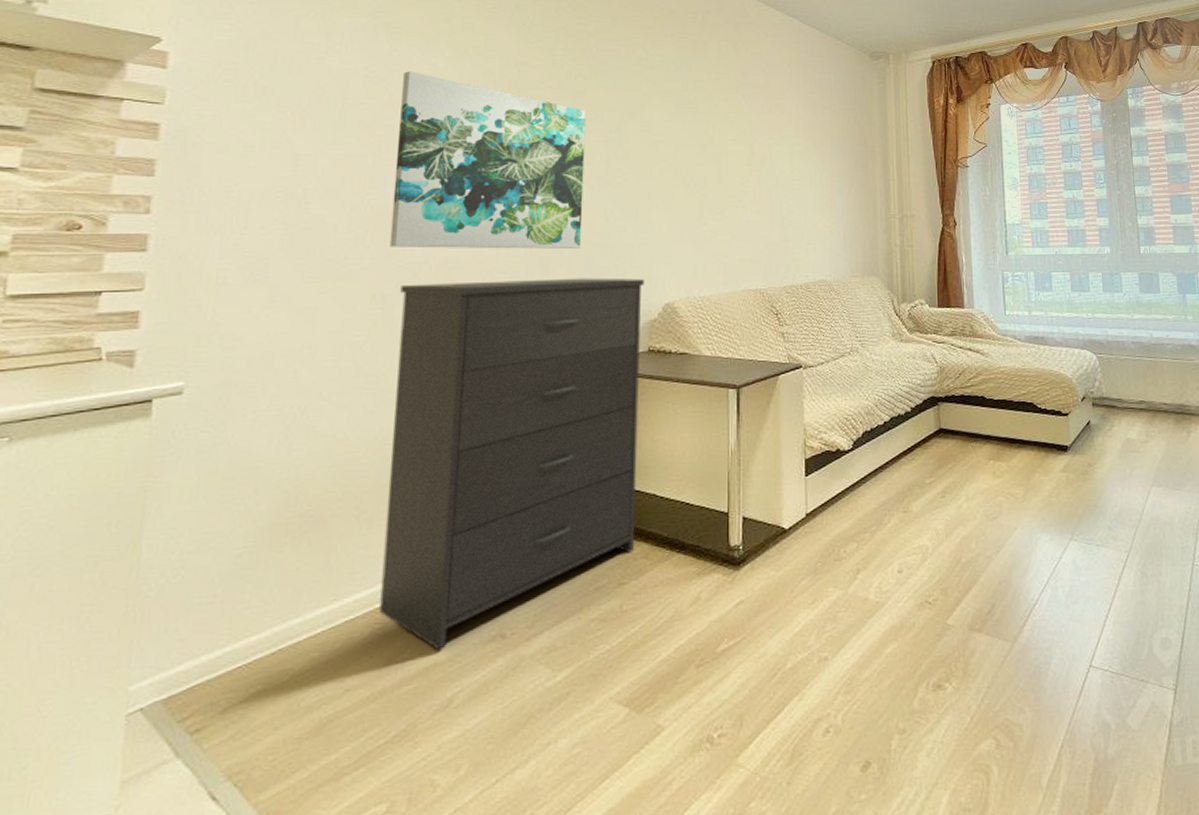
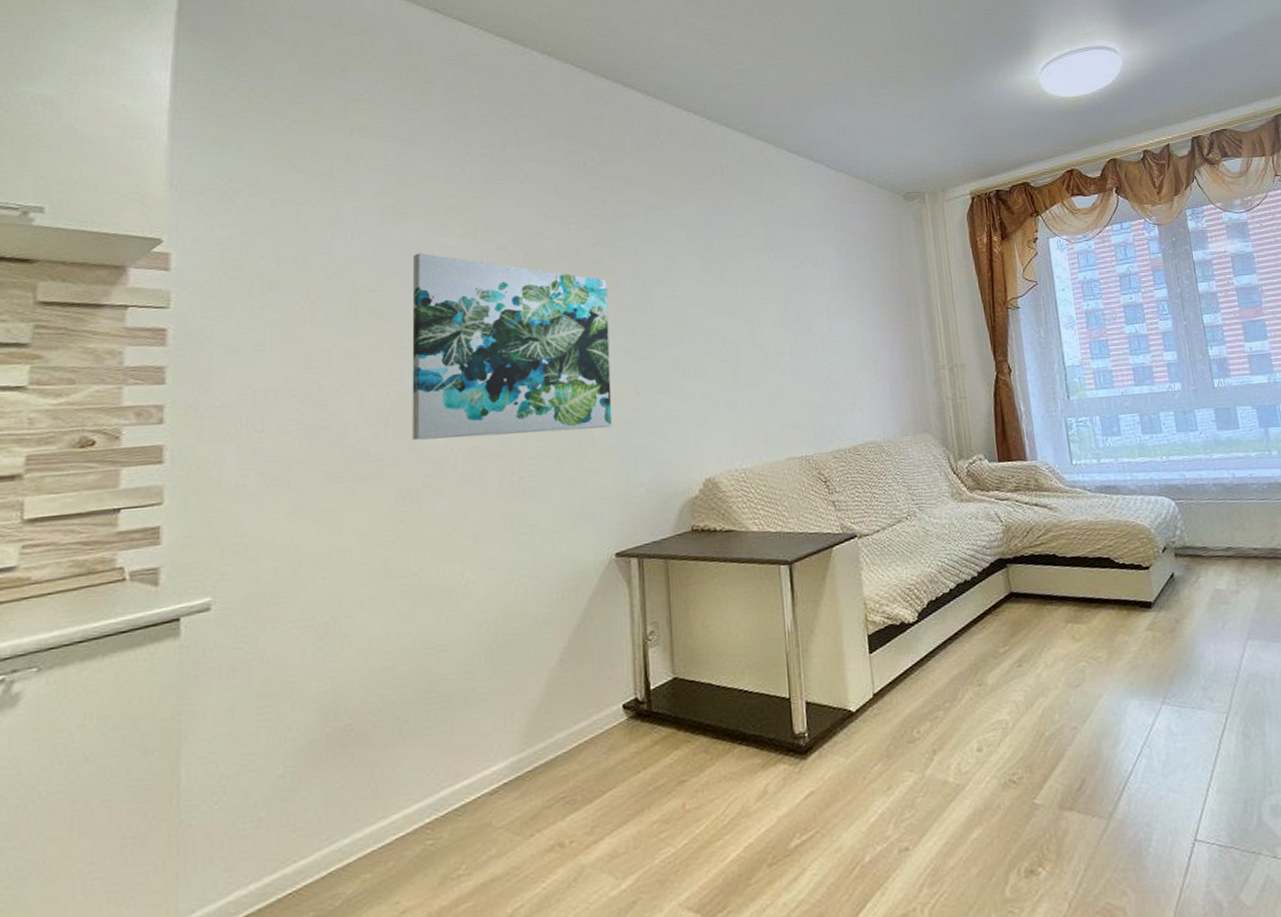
dresser: present [379,278,644,650] -> none [427,454,693,864]

